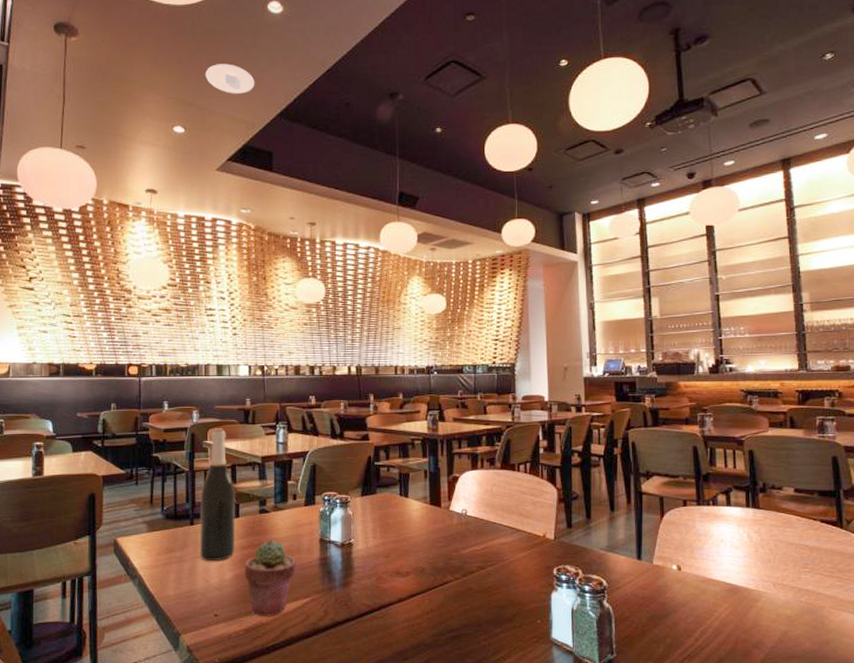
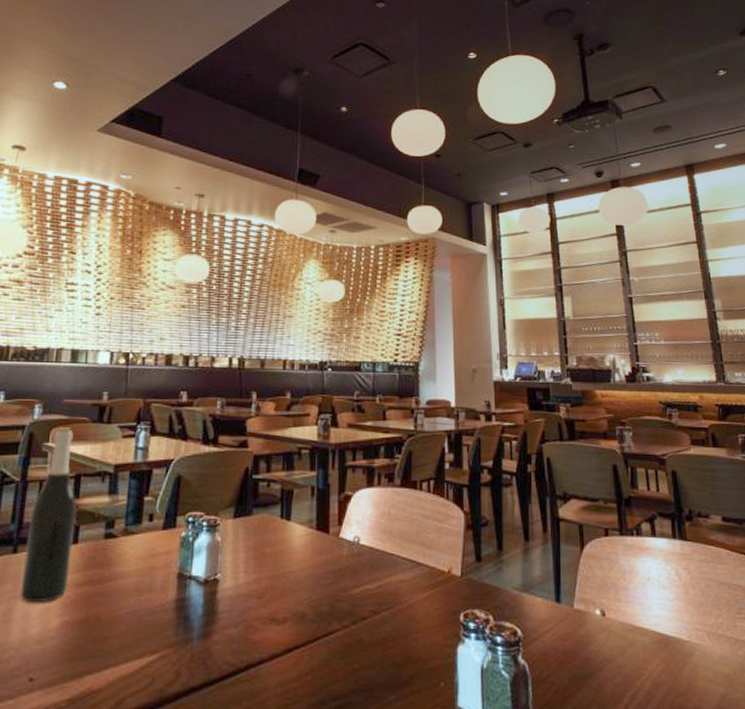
recessed light: present [205,64,255,94] -> none [96,23,151,55]
potted succulent: present [244,540,297,616] -> none [76,574,146,681]

